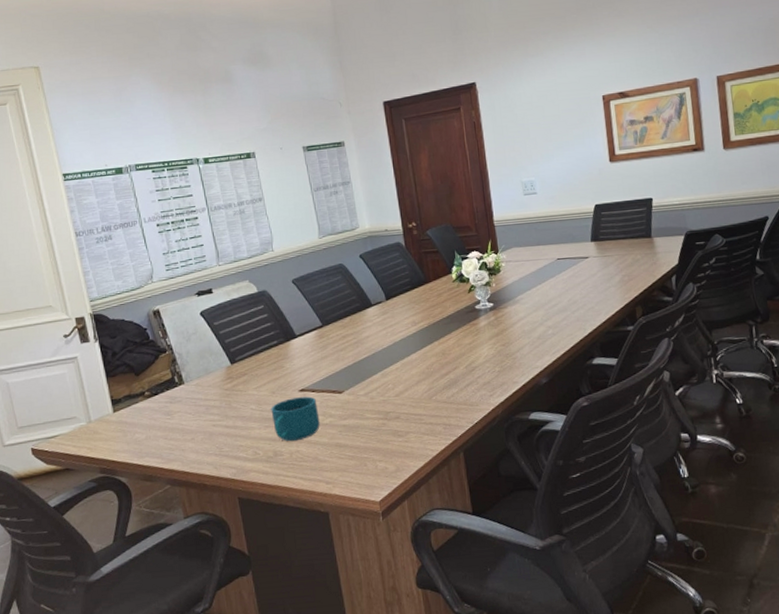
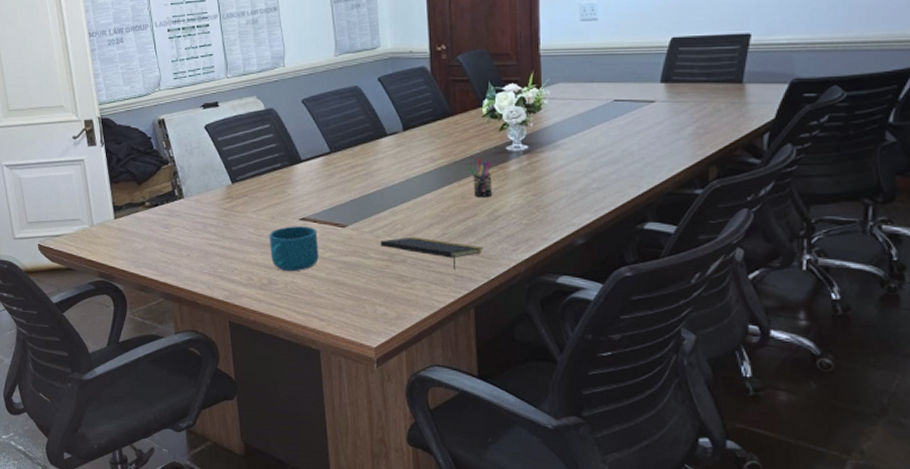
notepad: none [375,394,466,419] -> present [380,236,484,270]
pen holder: none [445,318,469,352] -> present [467,158,493,197]

